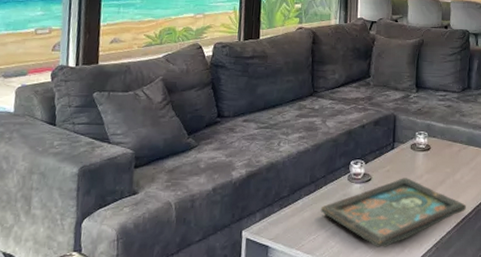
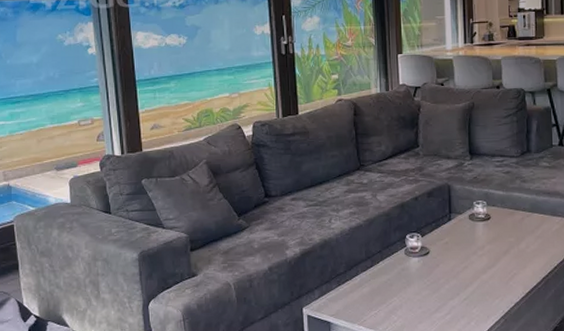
decorative tray: present [320,178,466,247] -> none [379,249,534,321]

